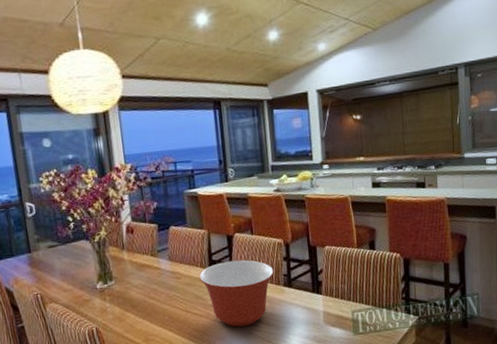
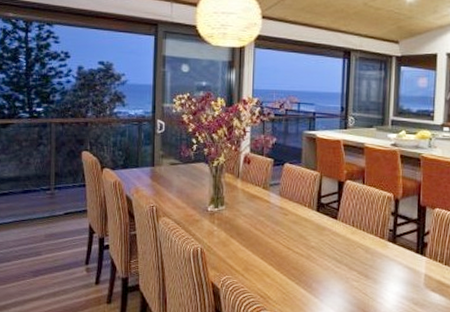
mixing bowl: present [198,260,274,327] -> none [305,206,380,274]

